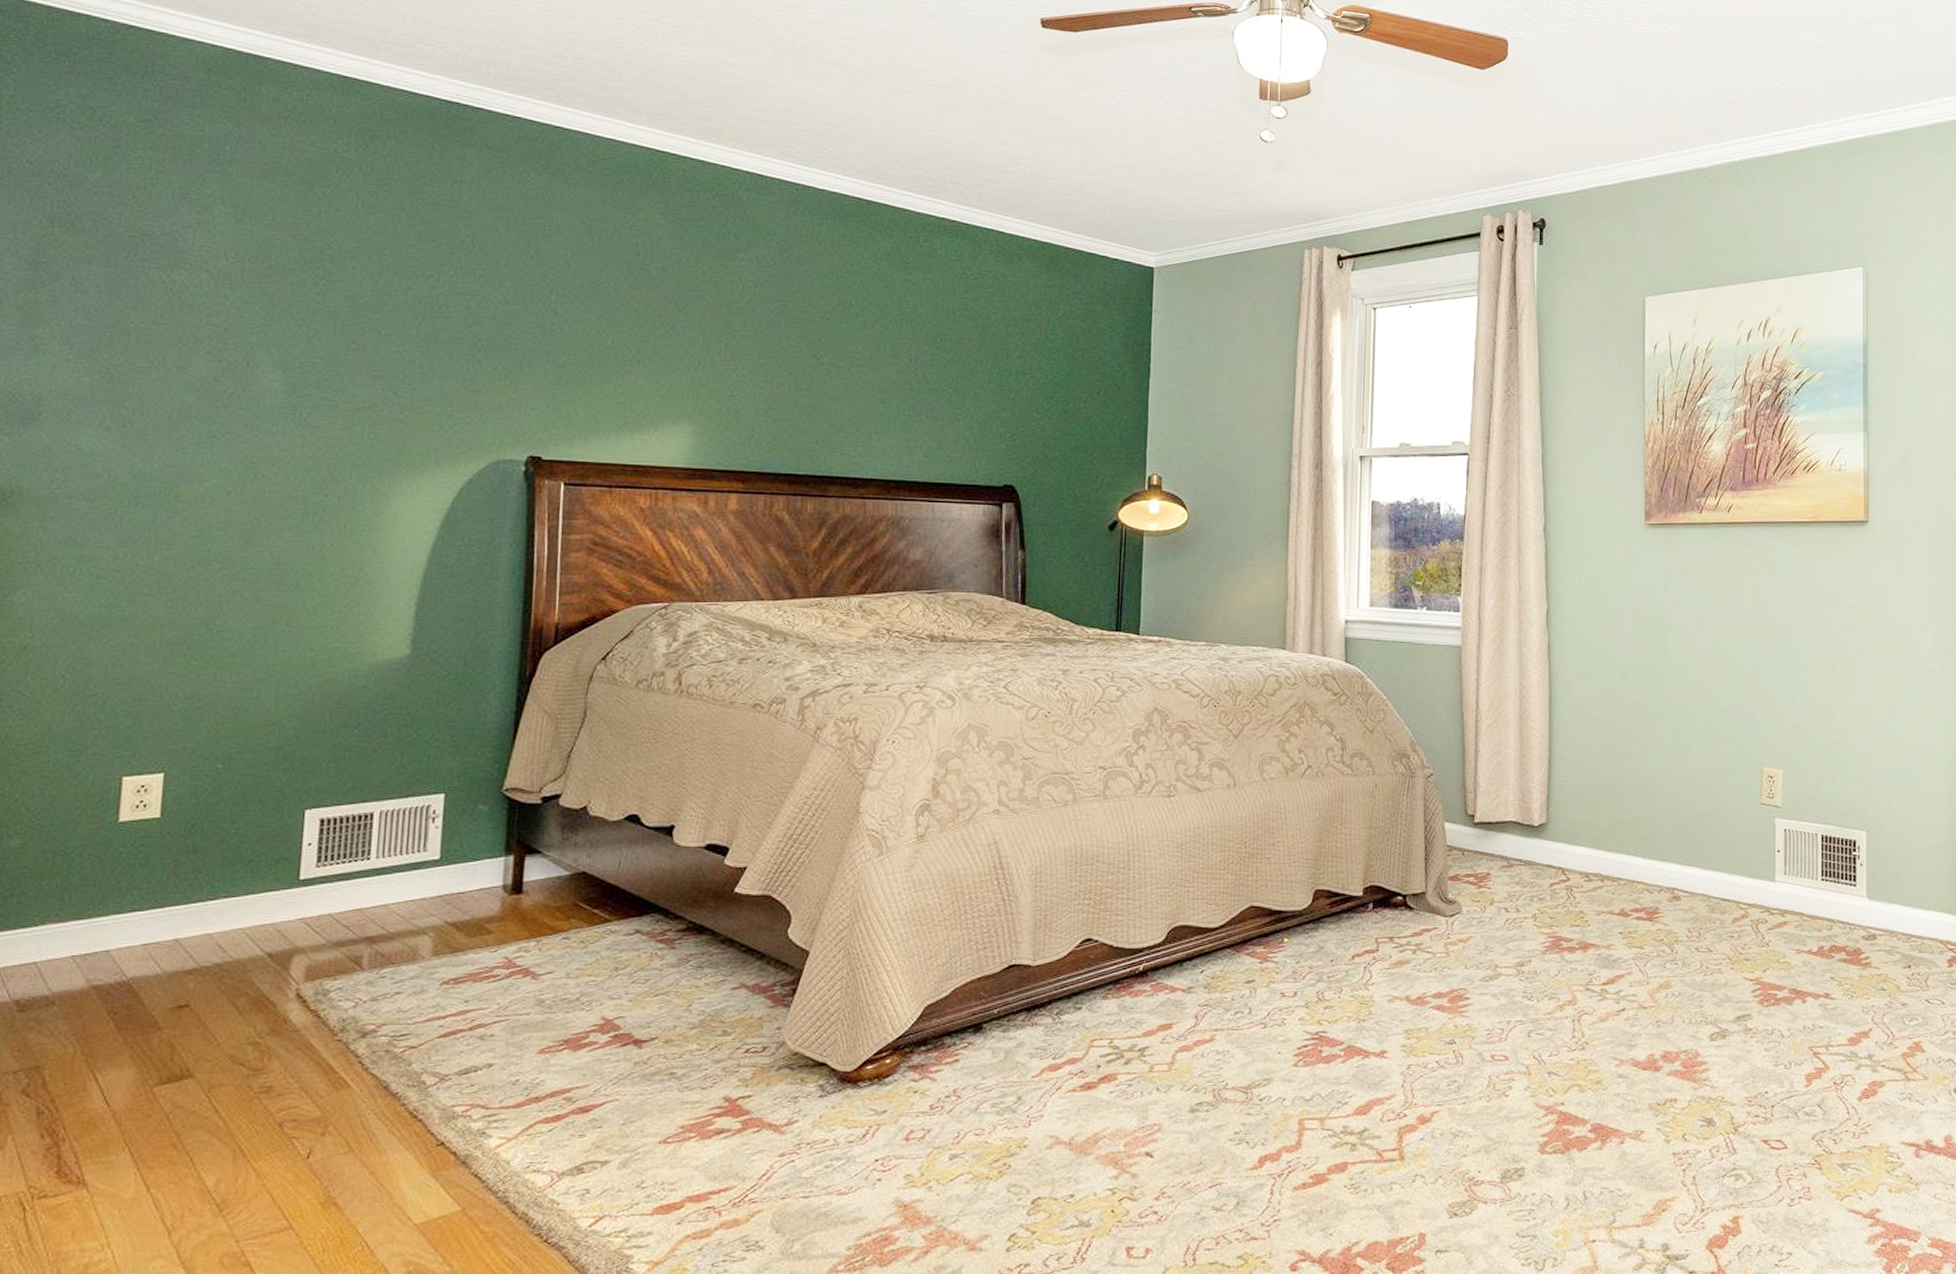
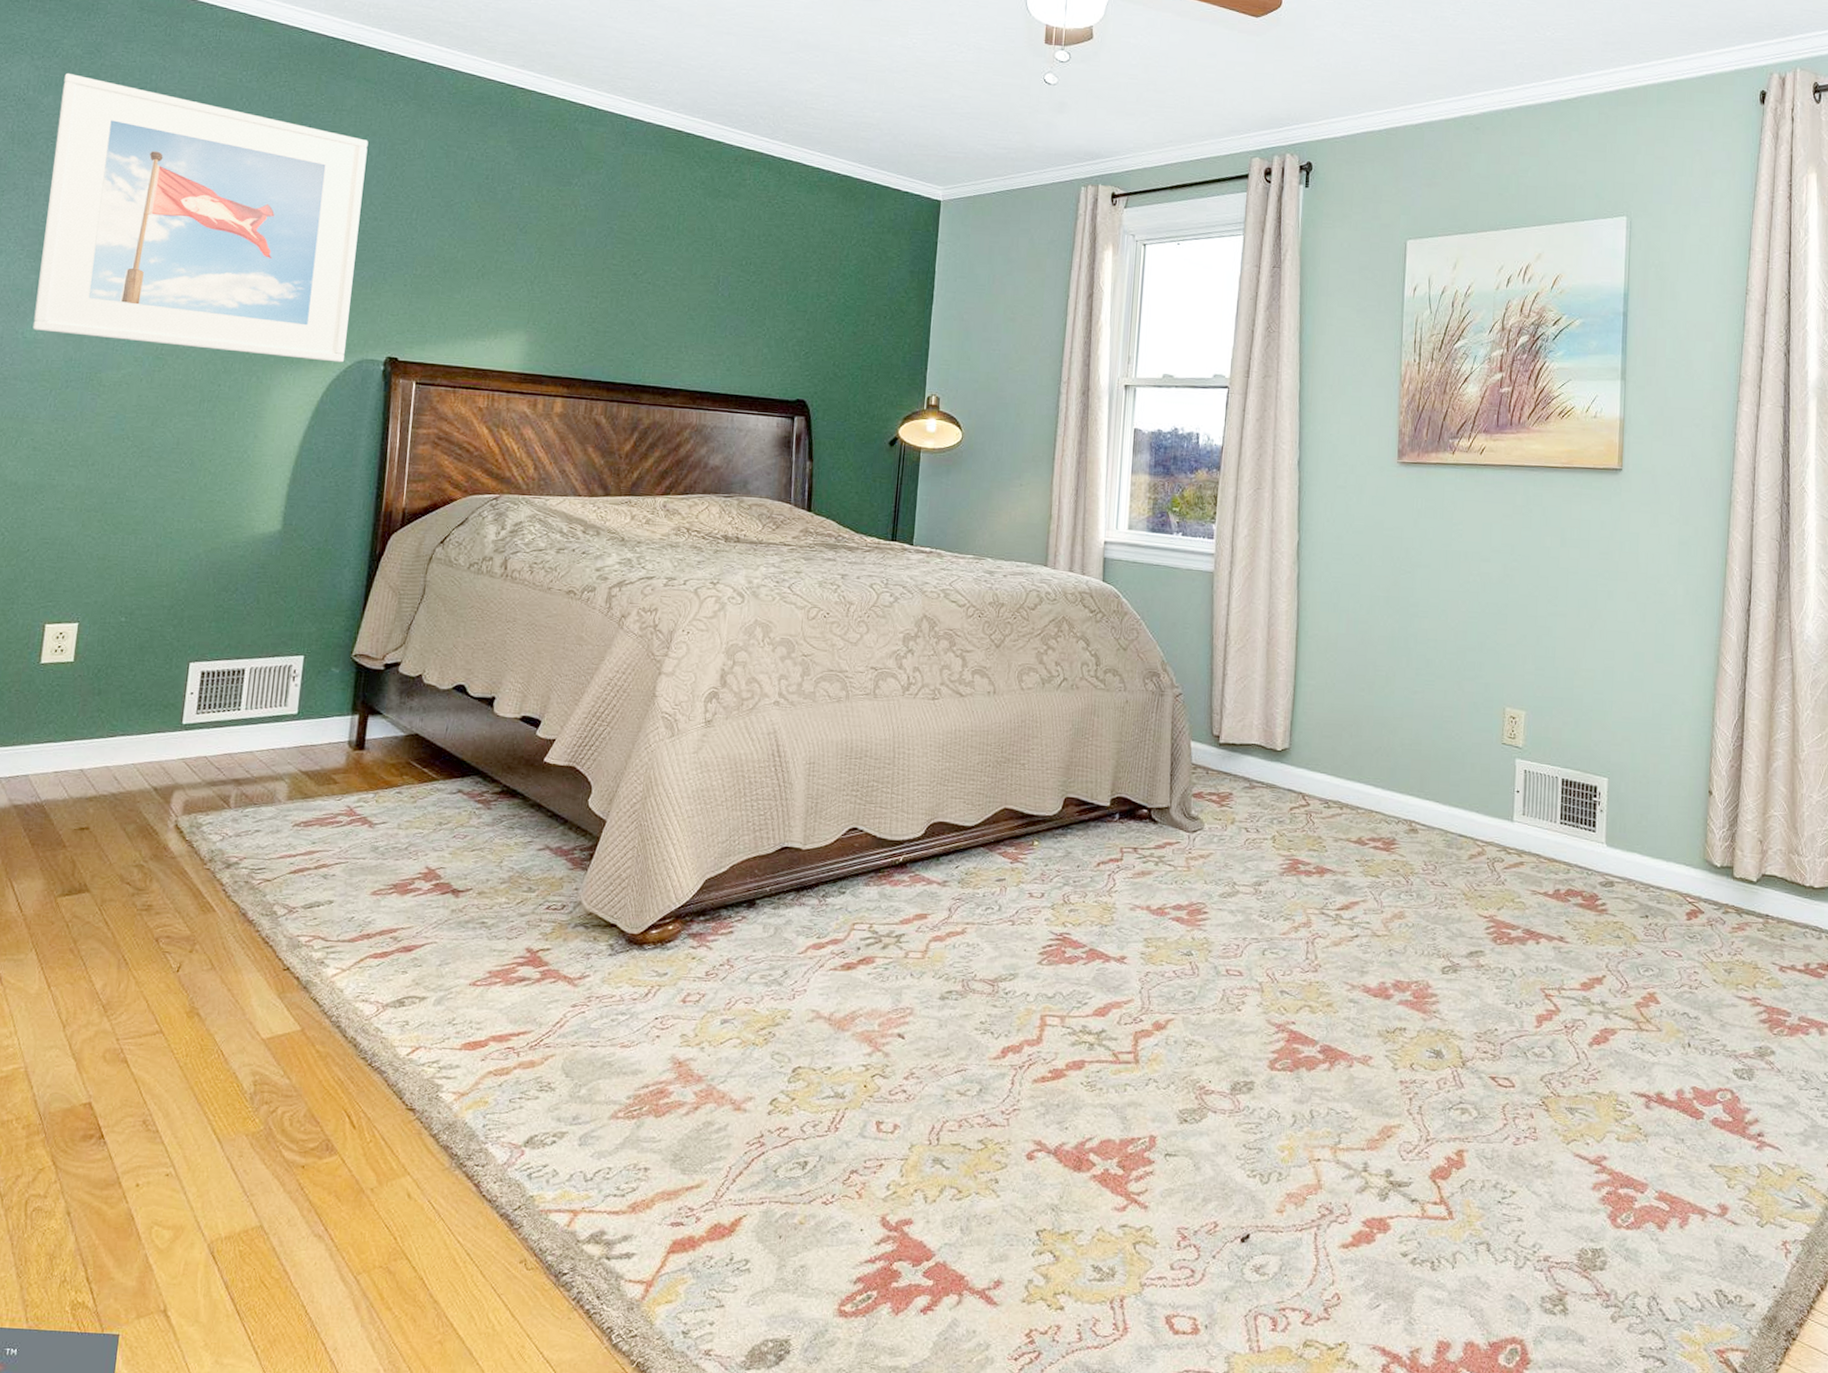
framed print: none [89,145,495,464] -> present [32,74,369,363]

